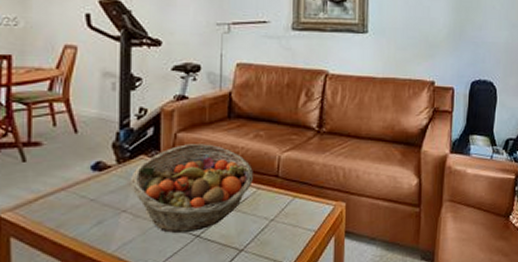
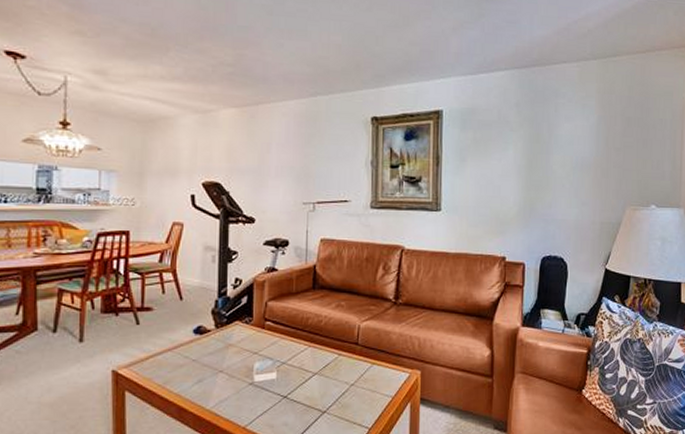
fruit basket: present [129,144,253,234] -> none [226,312,335,394]

